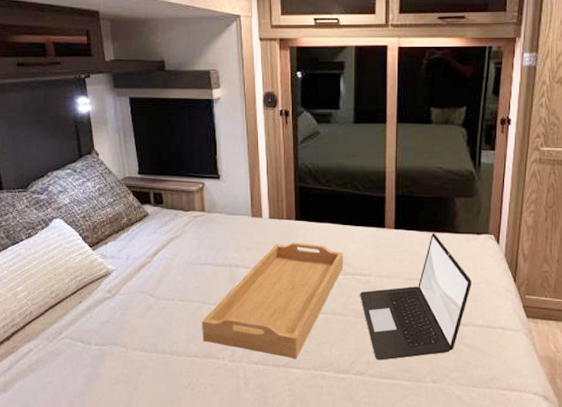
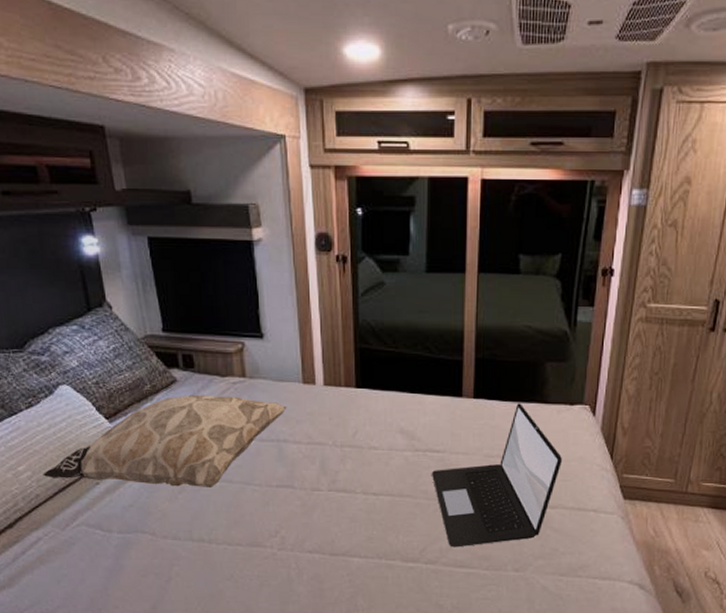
decorative pillow: none [36,226,238,306] -> present [42,394,287,487]
serving tray: present [202,242,344,359] -> none [245,413,413,547]

